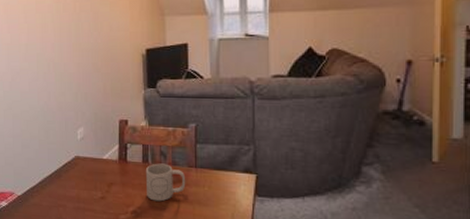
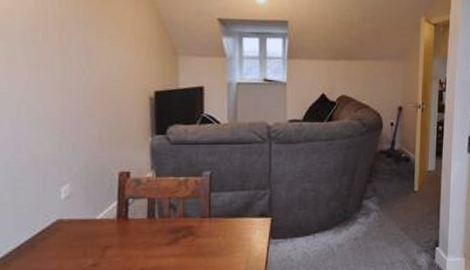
mug: present [145,163,186,202] -> none [151,217,198,260]

